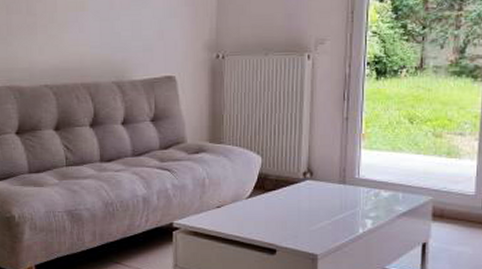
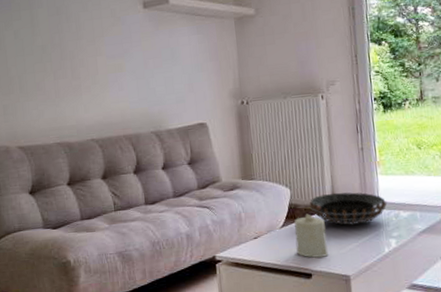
candle: none [261,185,297,233] -> present [294,213,328,258]
decorative bowl: none [281,165,368,201] -> present [309,192,388,225]

